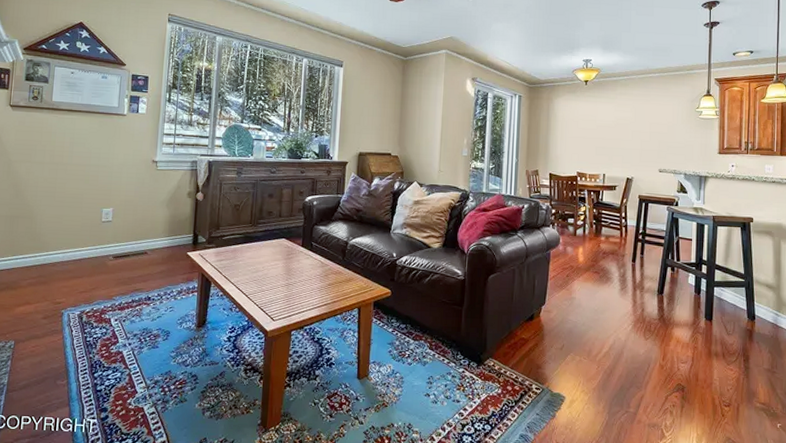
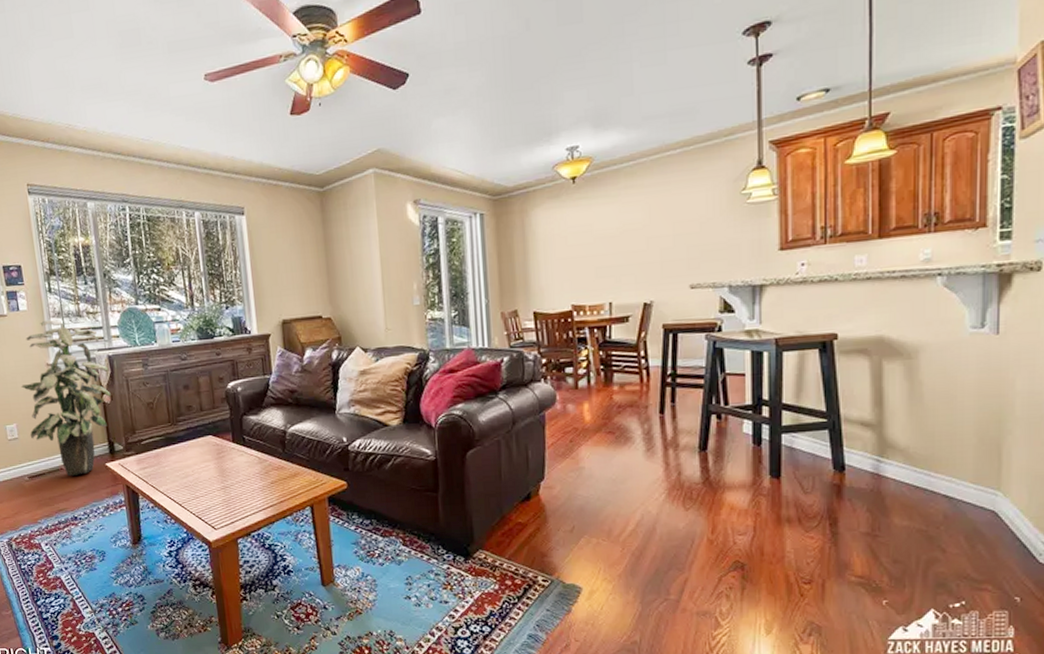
indoor plant: none [123,124,207,260] -> present [21,319,111,476]

